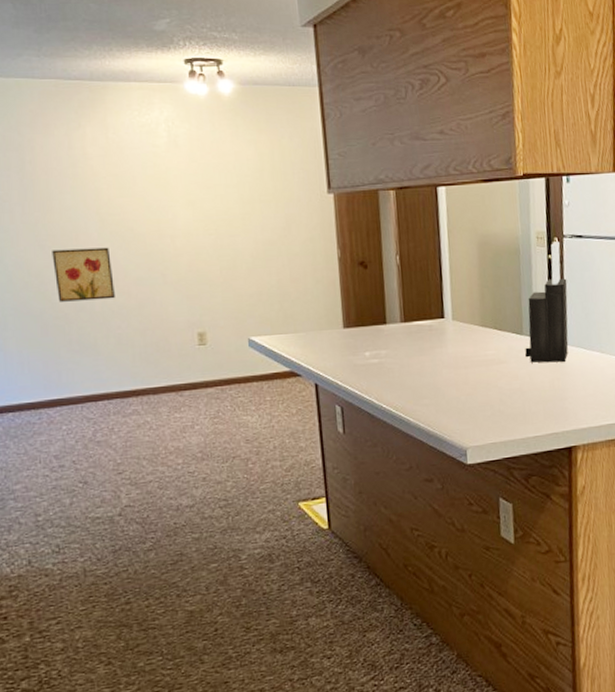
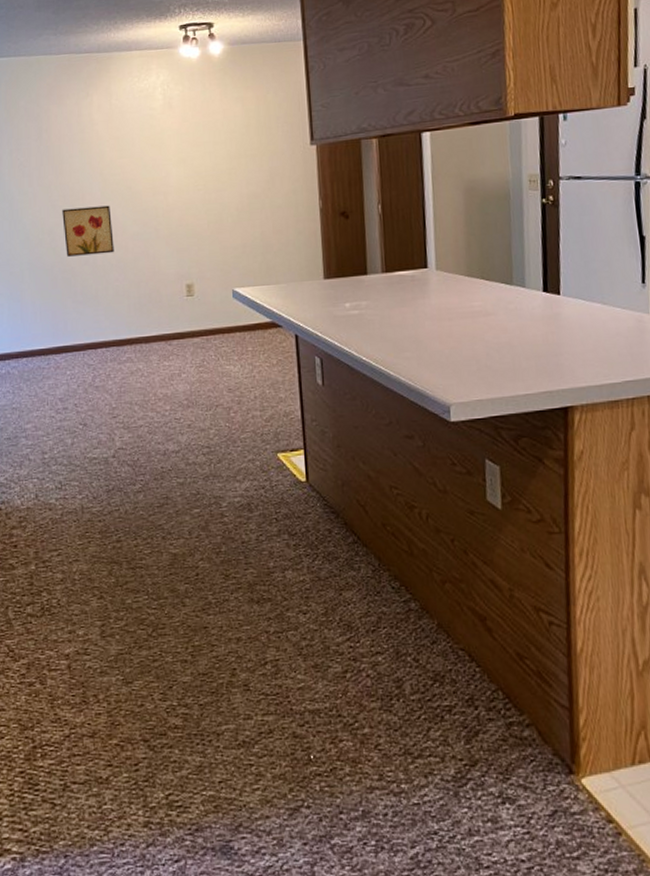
knife block: present [525,241,569,363] -> none [515,184,565,315]

